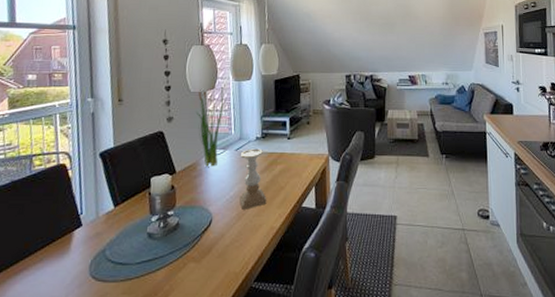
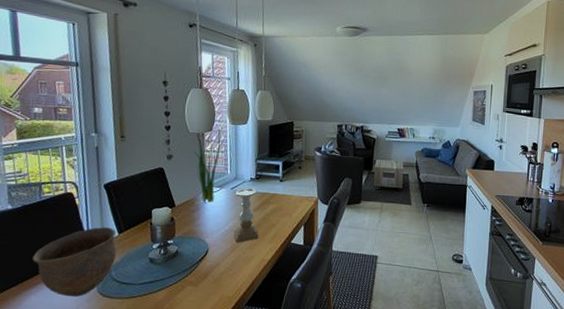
bowl: none [18,200,112,284] -> present [31,227,117,297]

